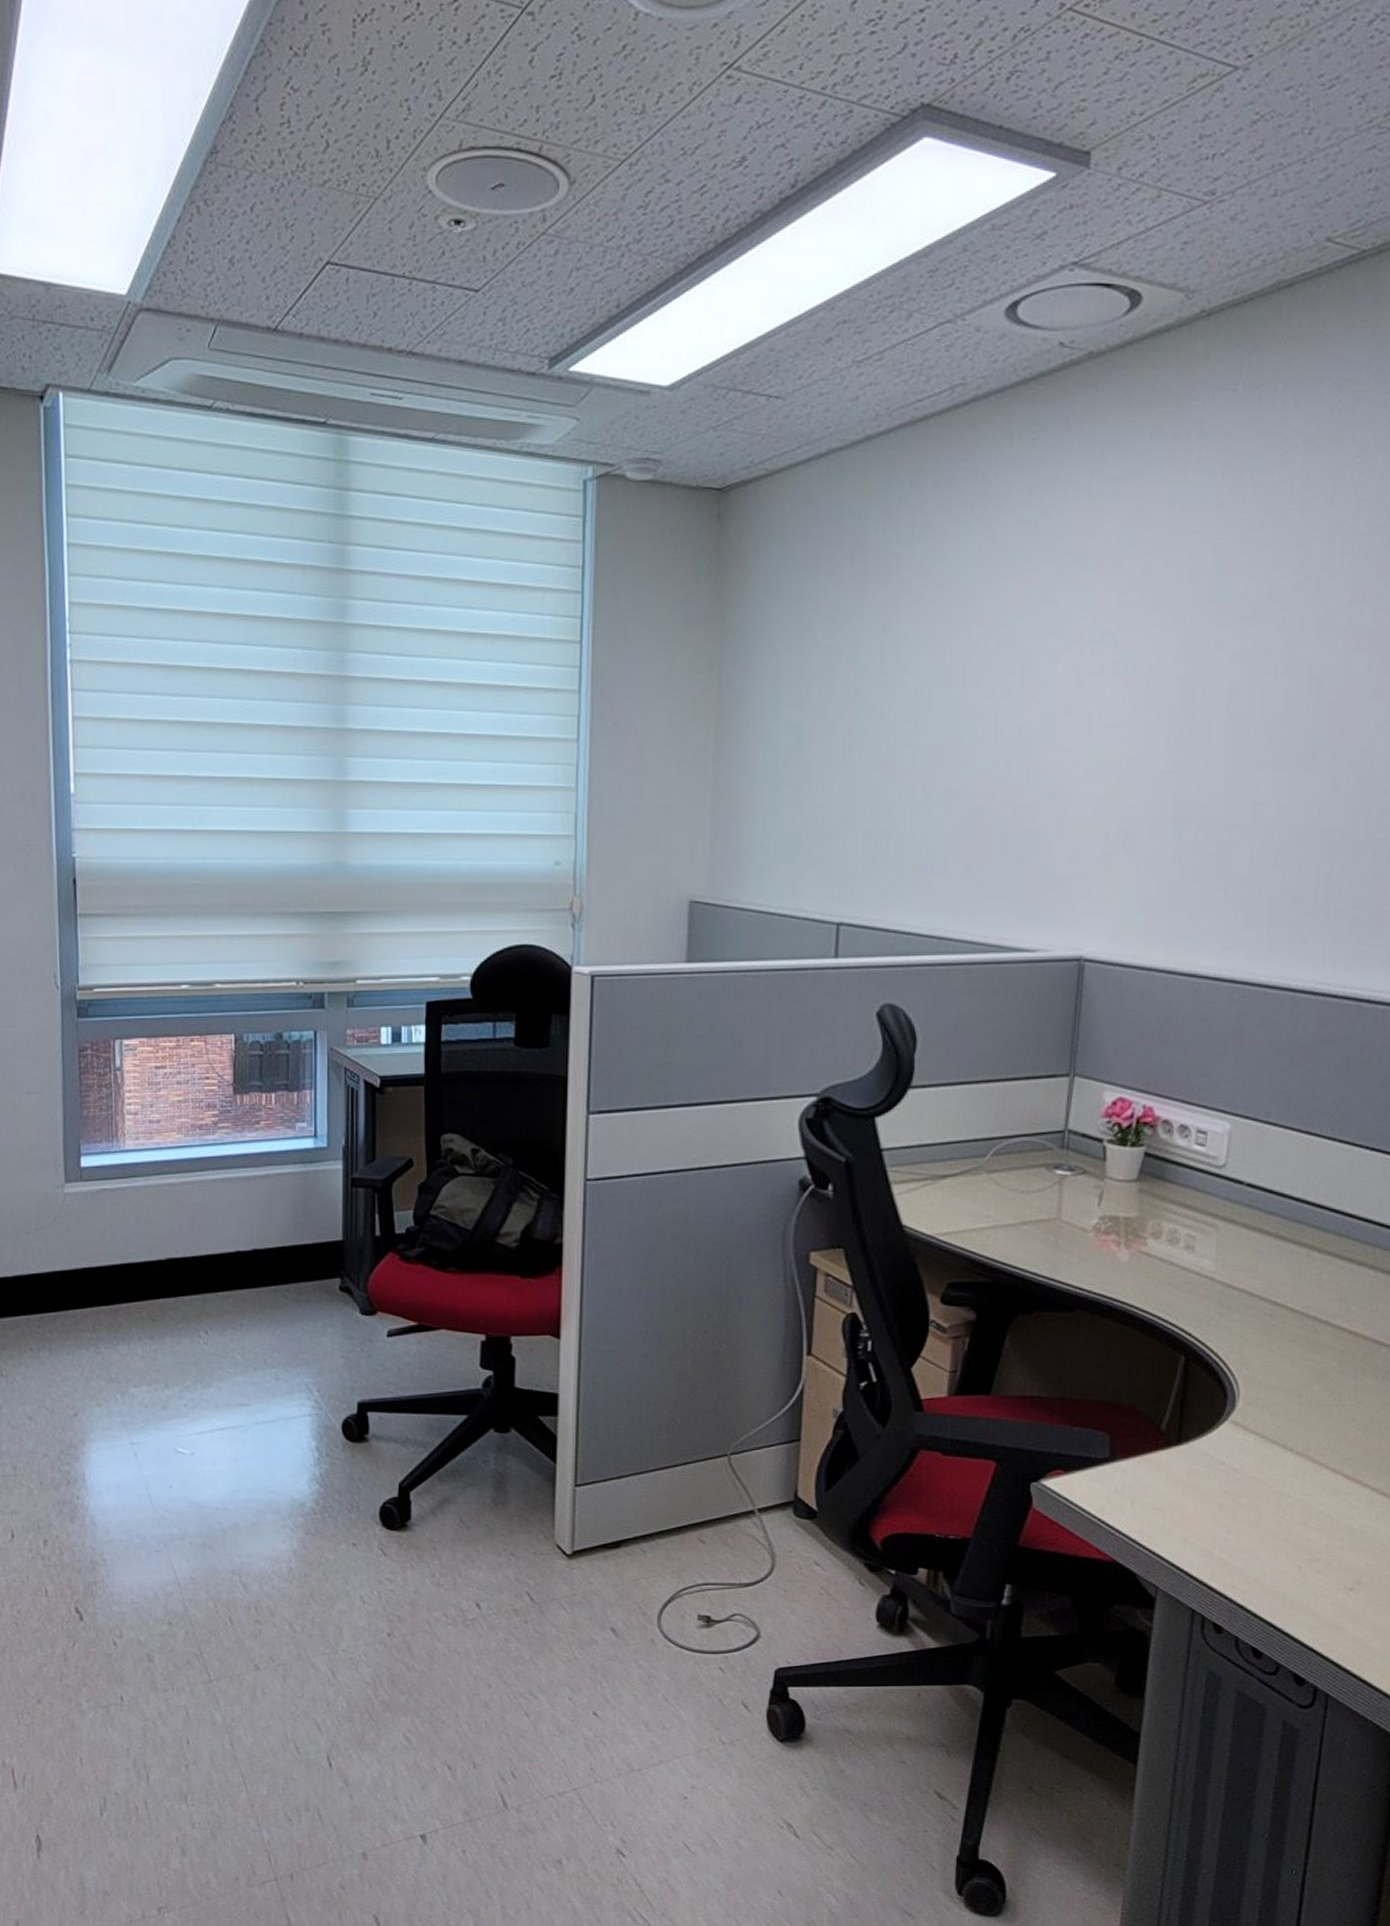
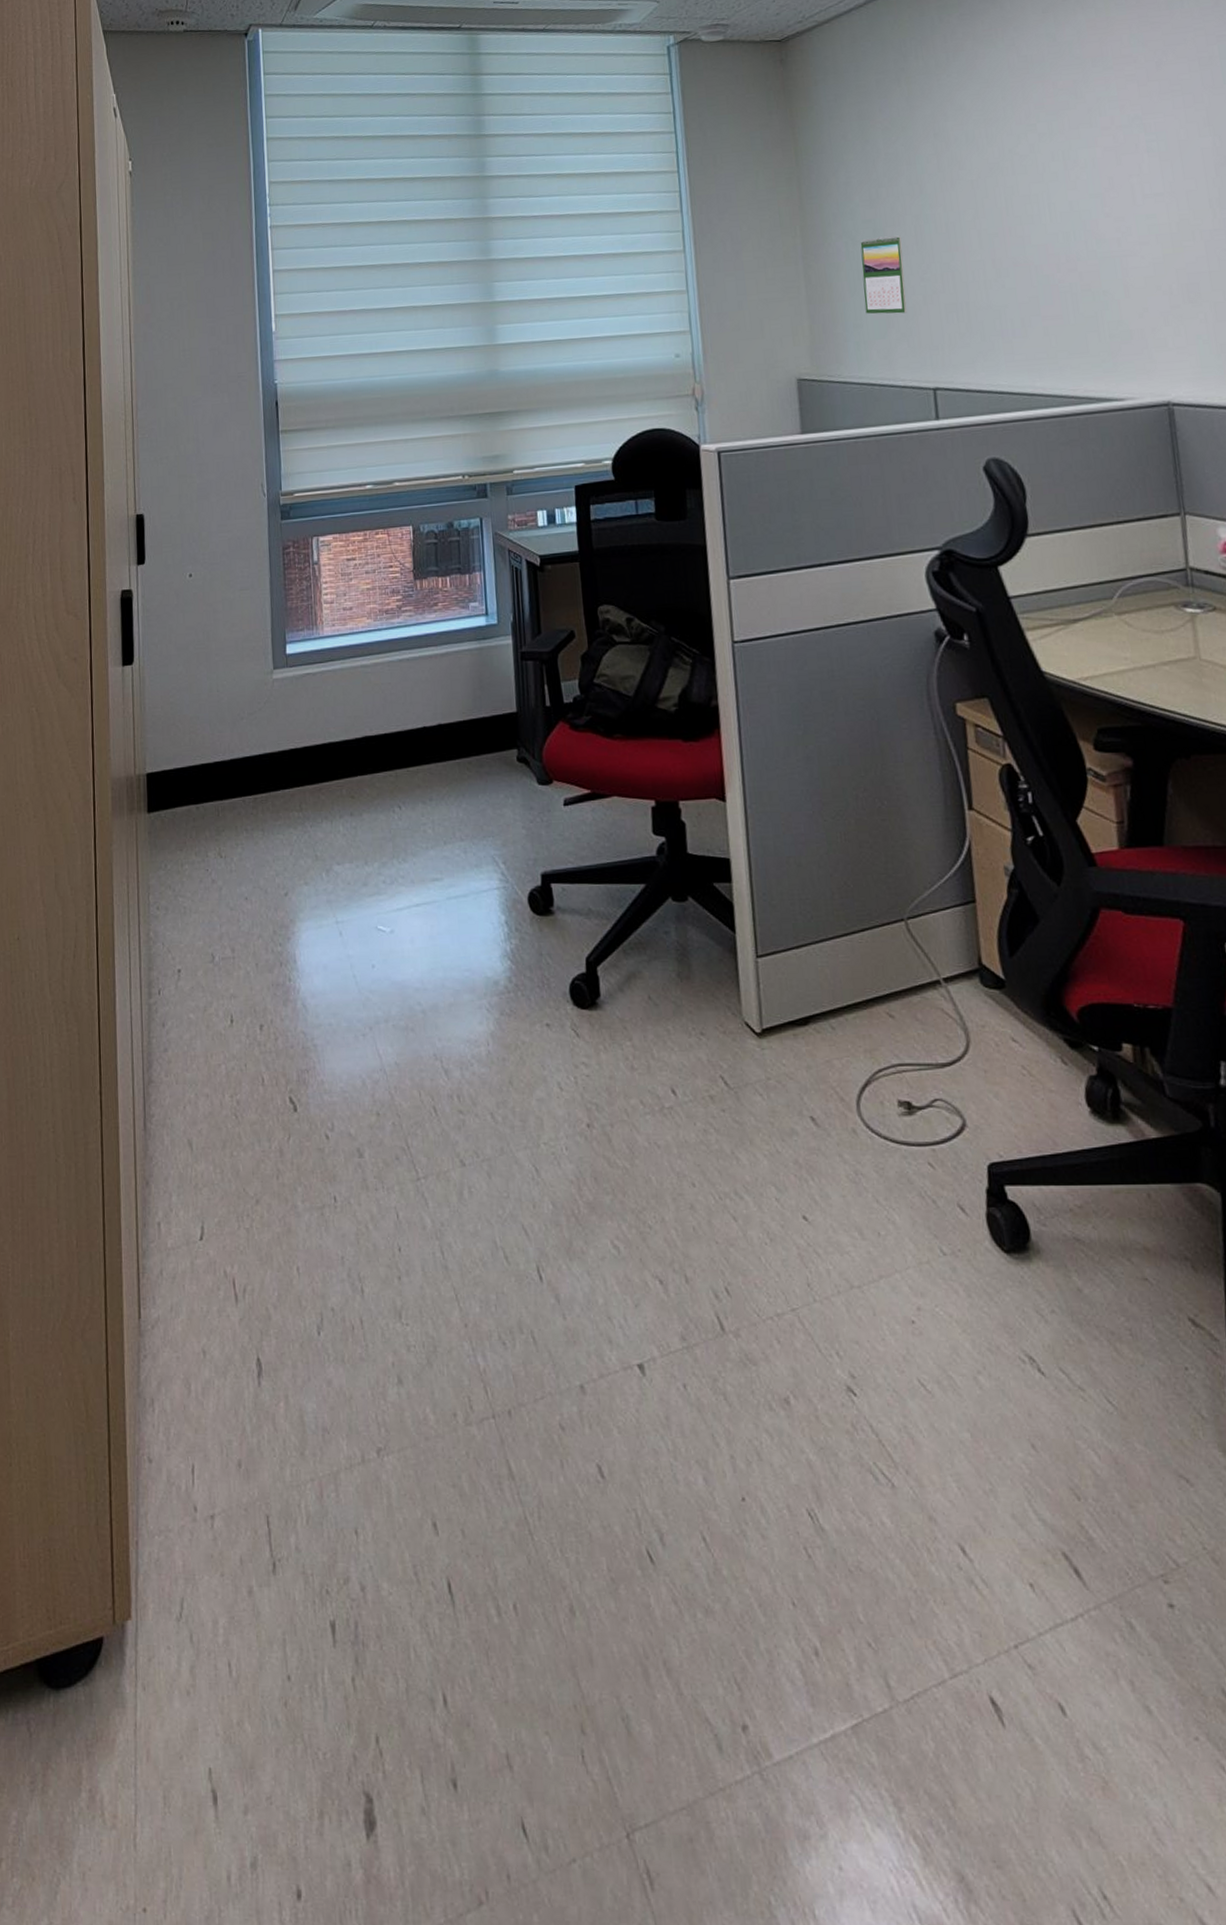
calendar: none [775,743,827,836] -> present [860,235,907,314]

